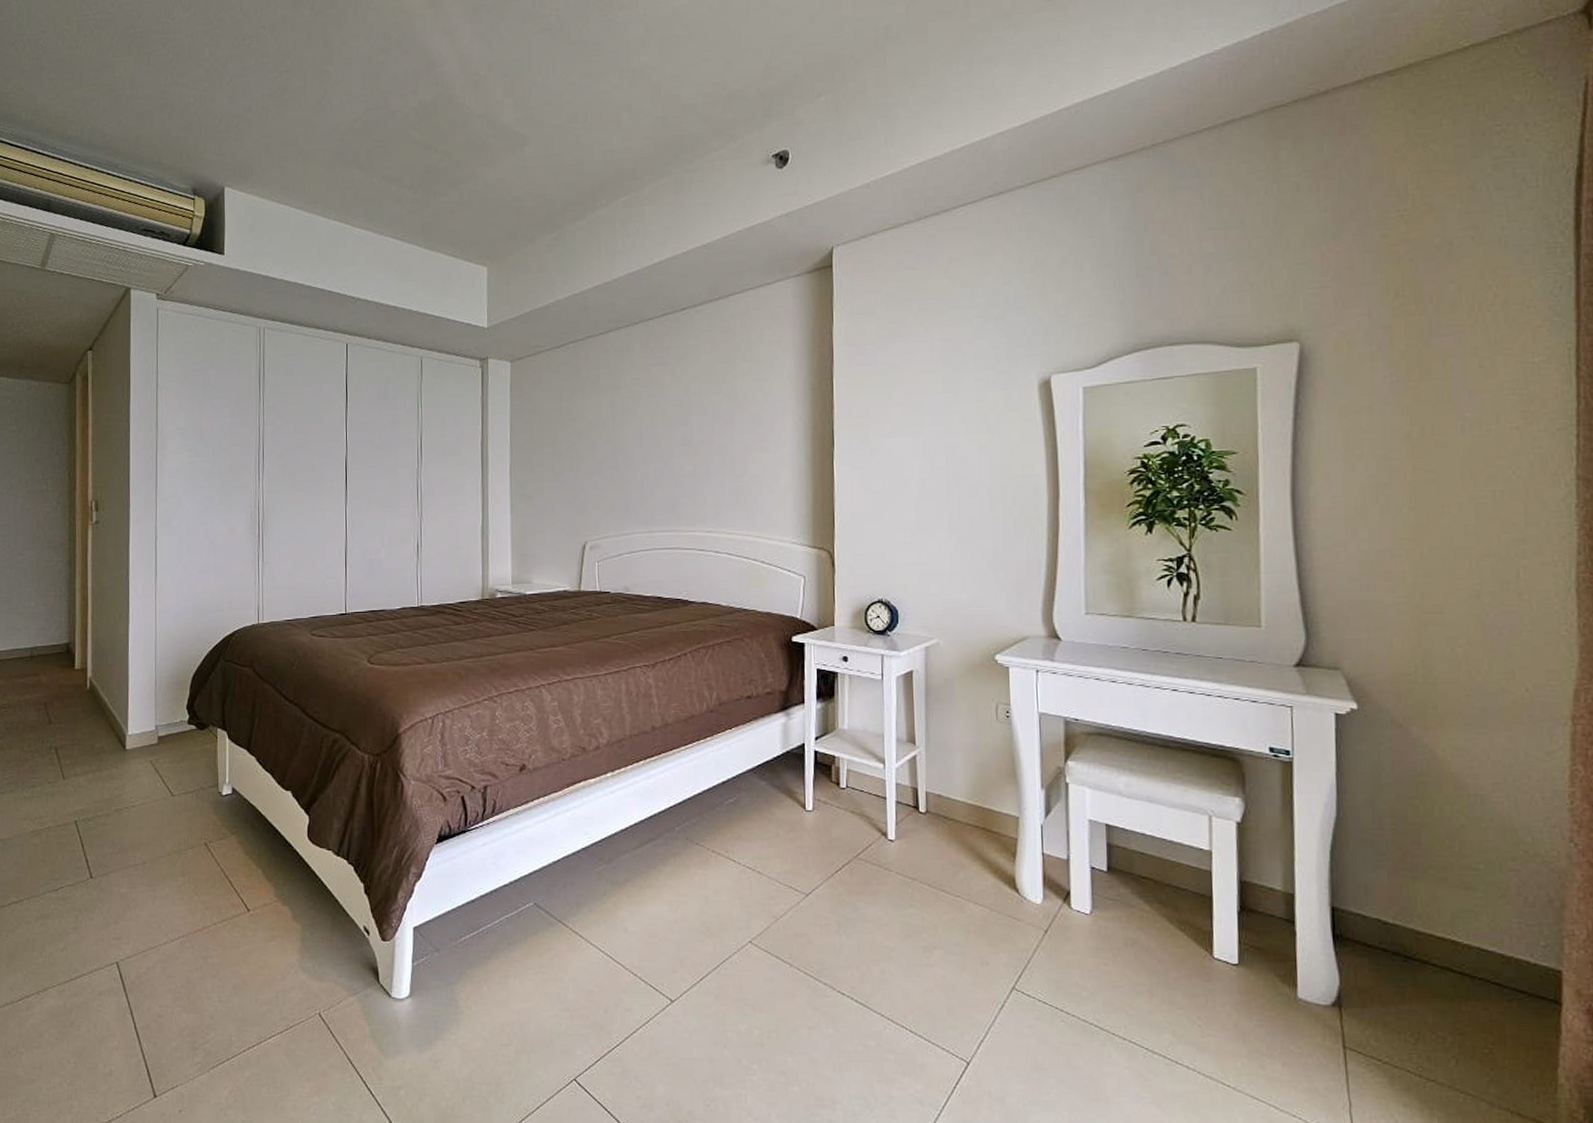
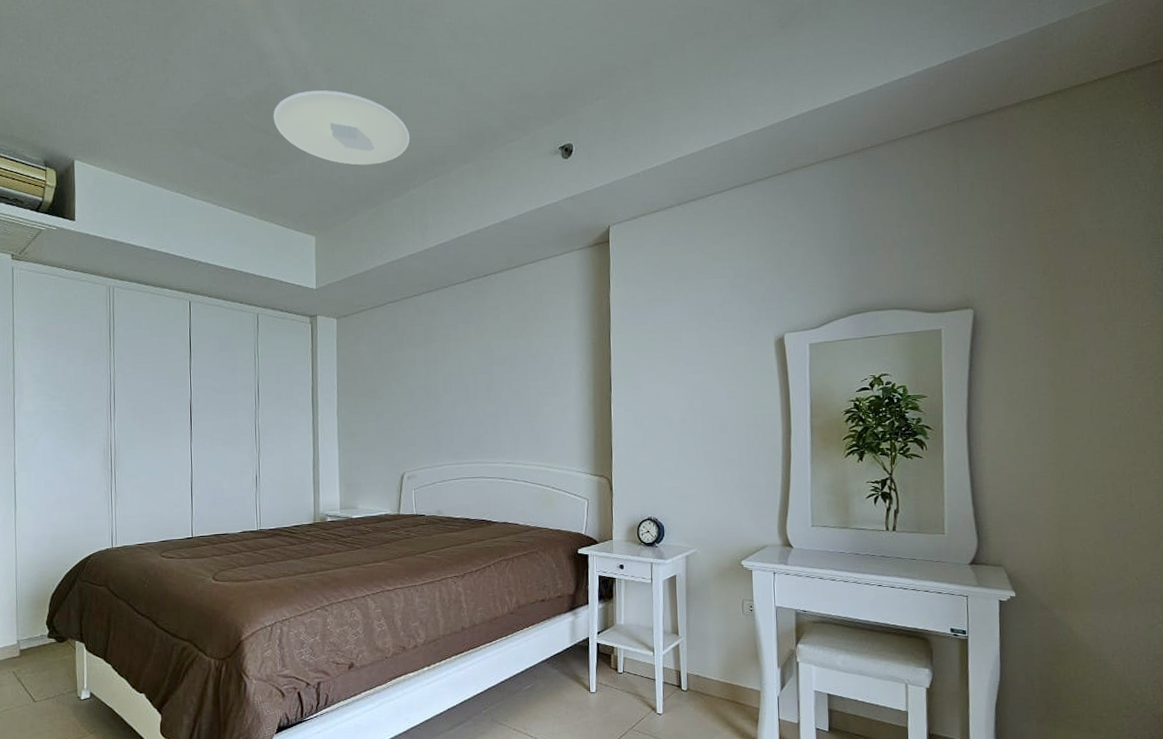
ceiling light: none [441,98,596,184] -> present [273,90,409,165]

